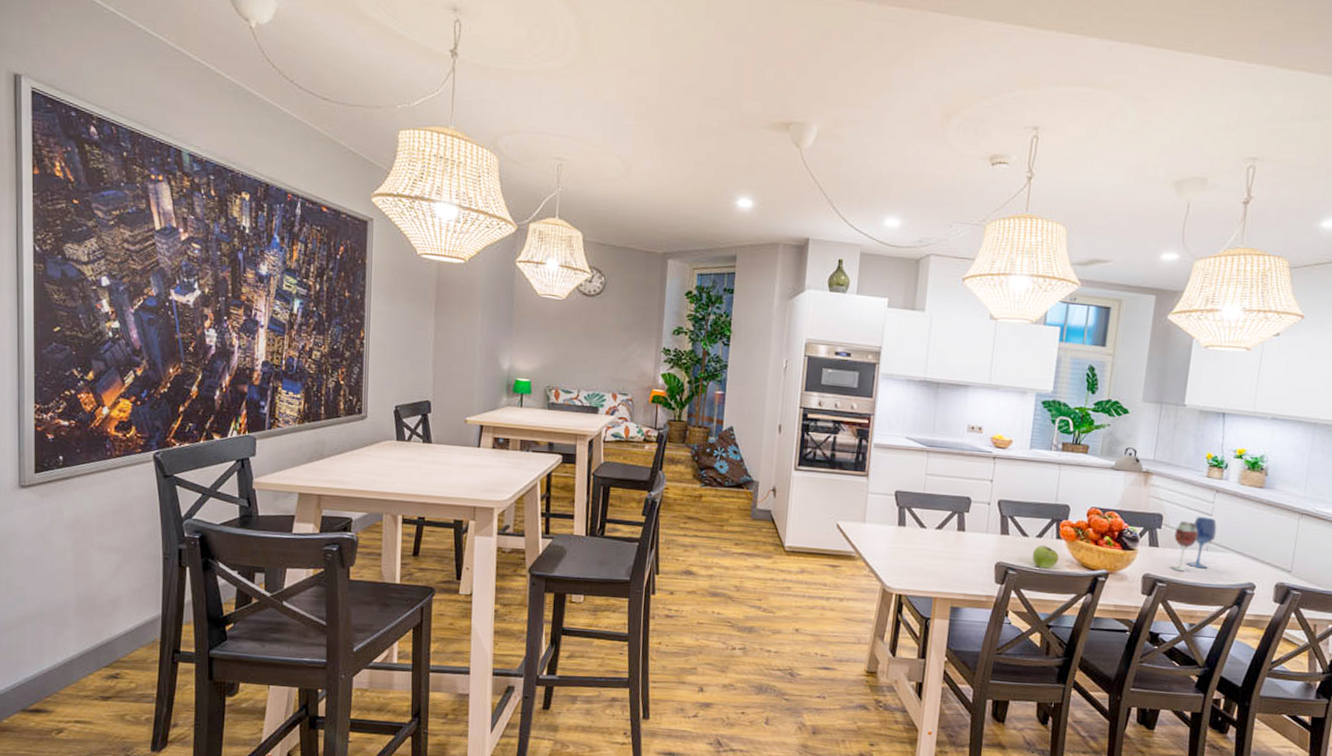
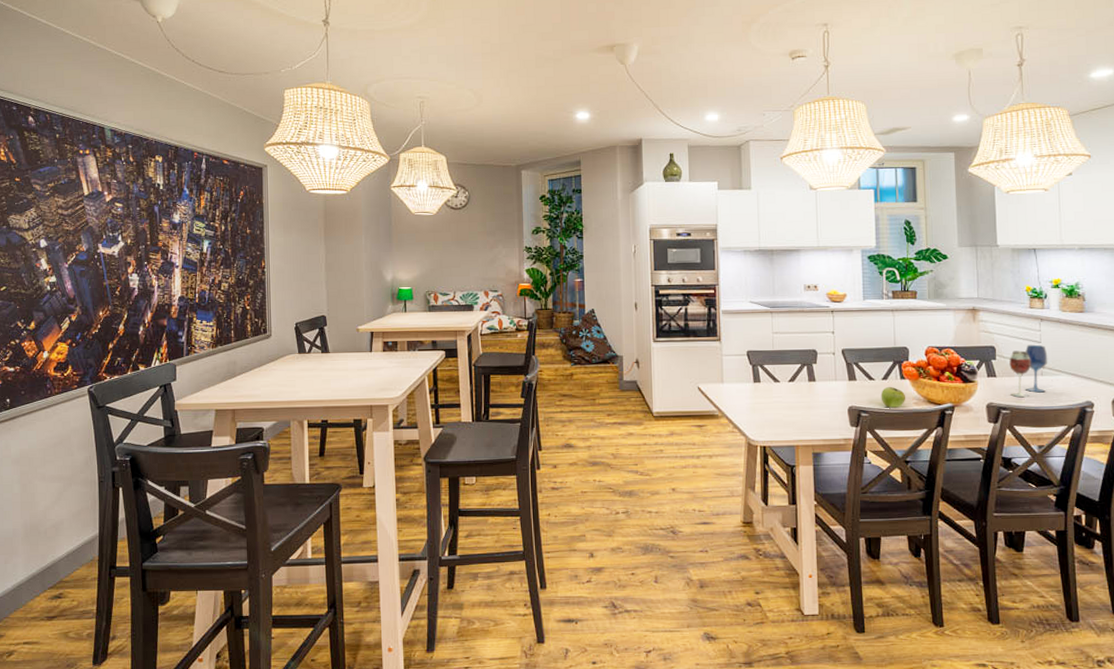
kettle: present [1112,447,1144,474] -> none [941,289,971,312]

